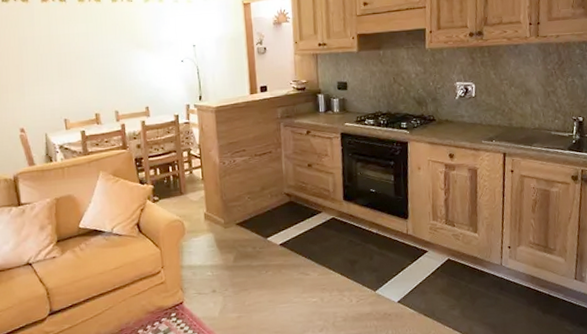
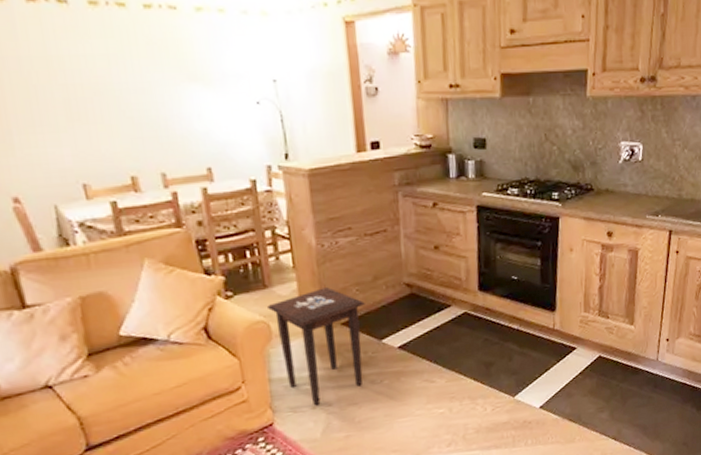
side table: none [181,195,255,290] -> present [266,287,365,406]

